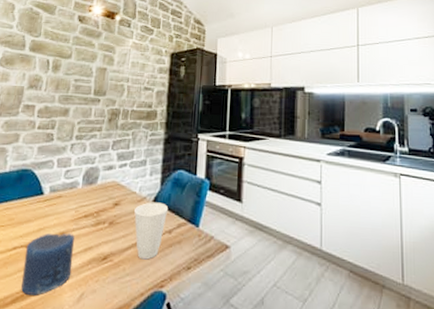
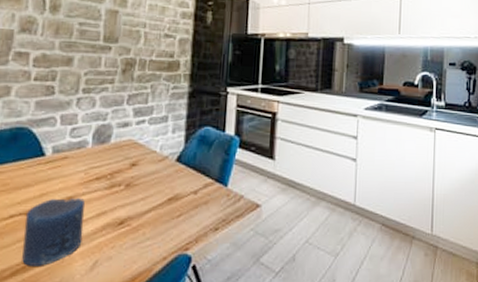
cup: present [134,202,169,260] -> none [154,161,194,223]

